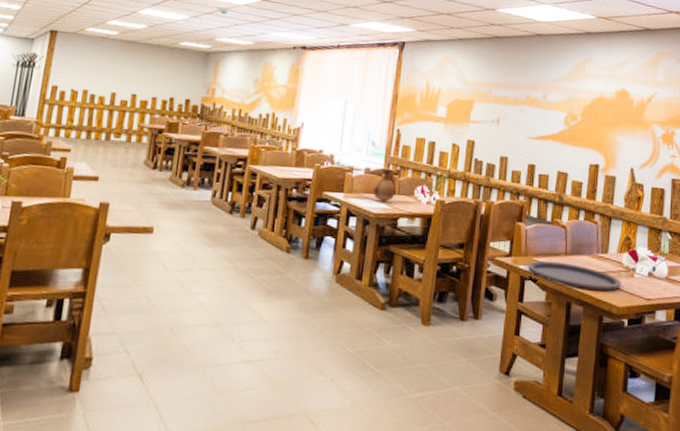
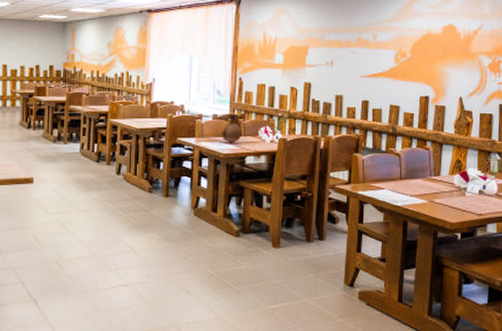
tray: present [528,260,622,291] -> none [366,185,455,209]

